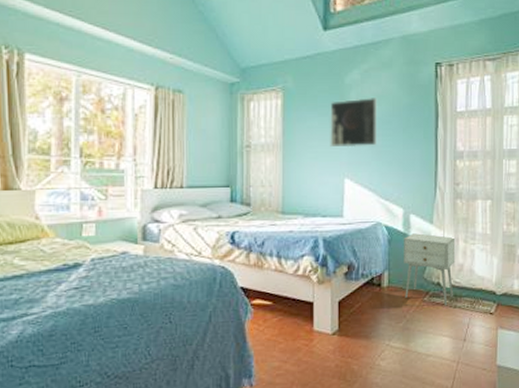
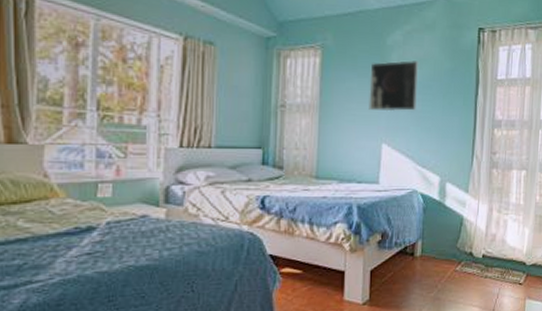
nightstand: present [404,233,456,306] -> none [437,202,490,276]

